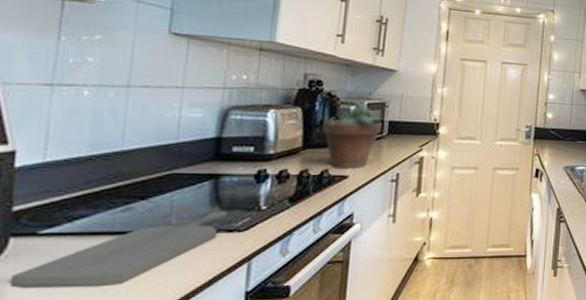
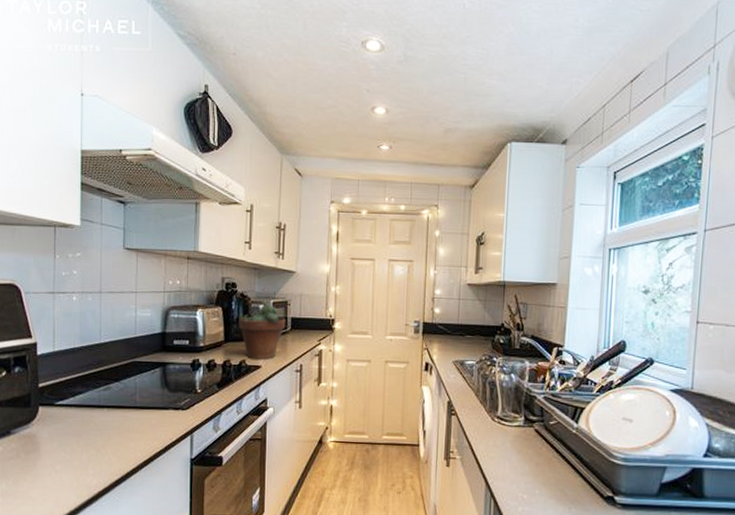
cutting board: present [9,211,228,290] -> none [41,392,174,447]

